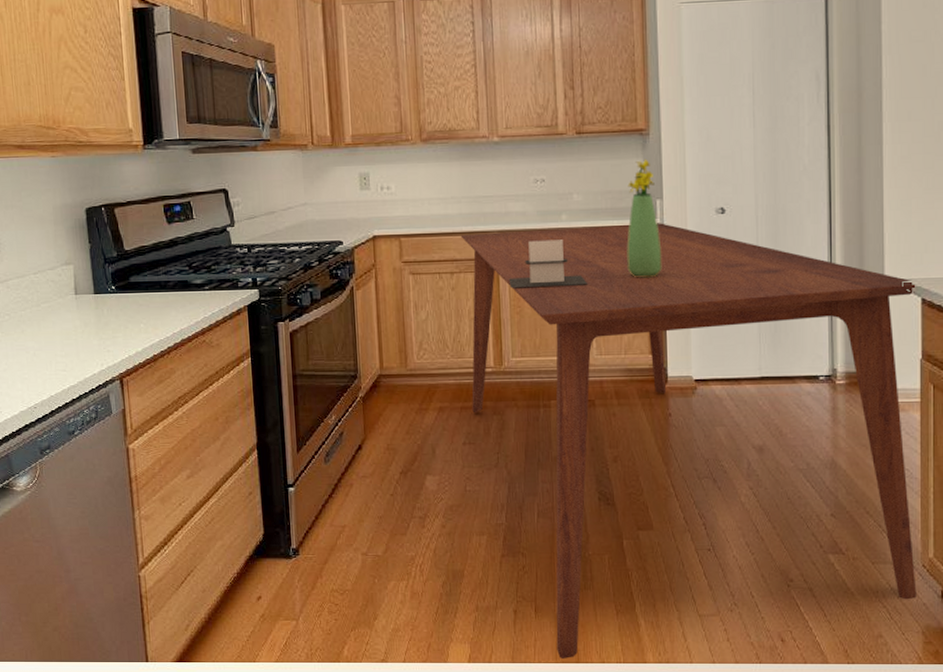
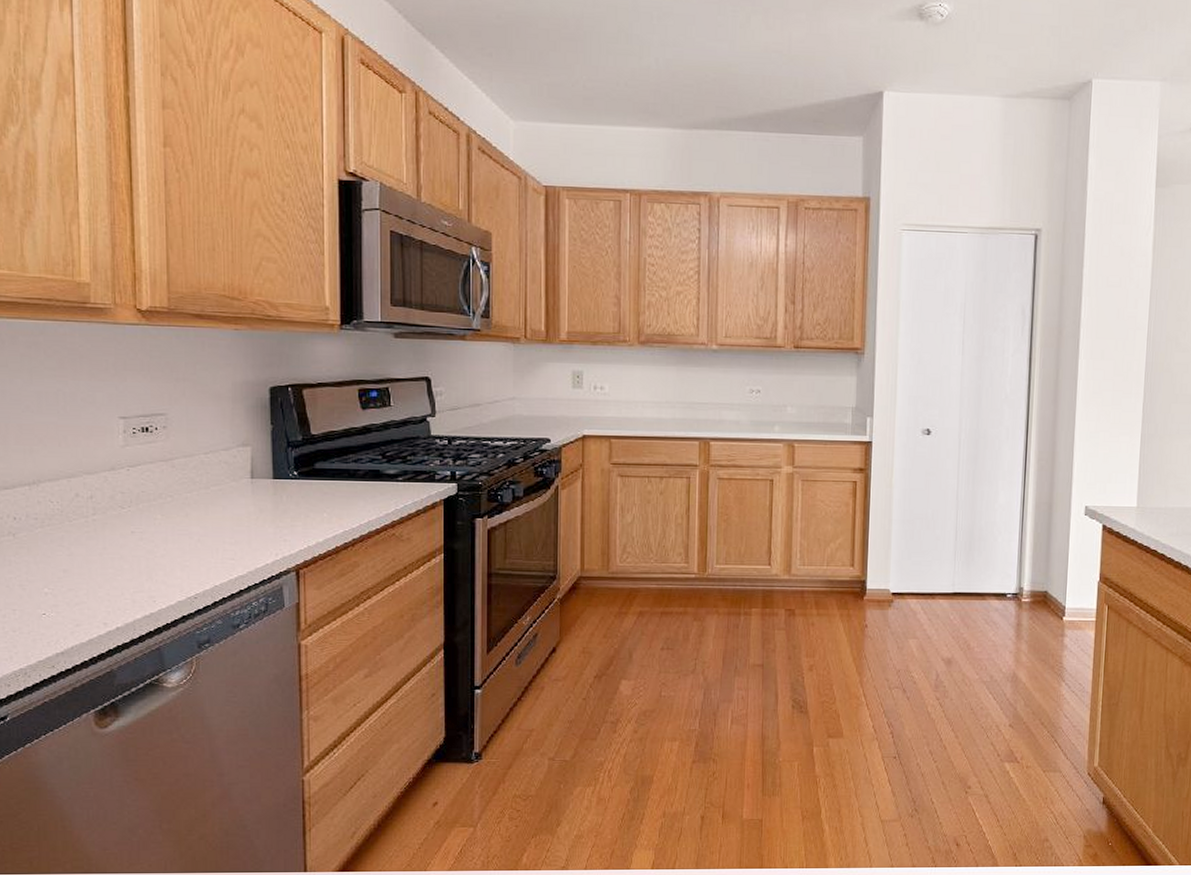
dining table: present [460,223,917,660] -> none [672,439,1097,865]
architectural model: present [508,239,587,289] -> none [718,450,795,497]
bouquet: present [627,159,661,278] -> none [835,377,868,493]

